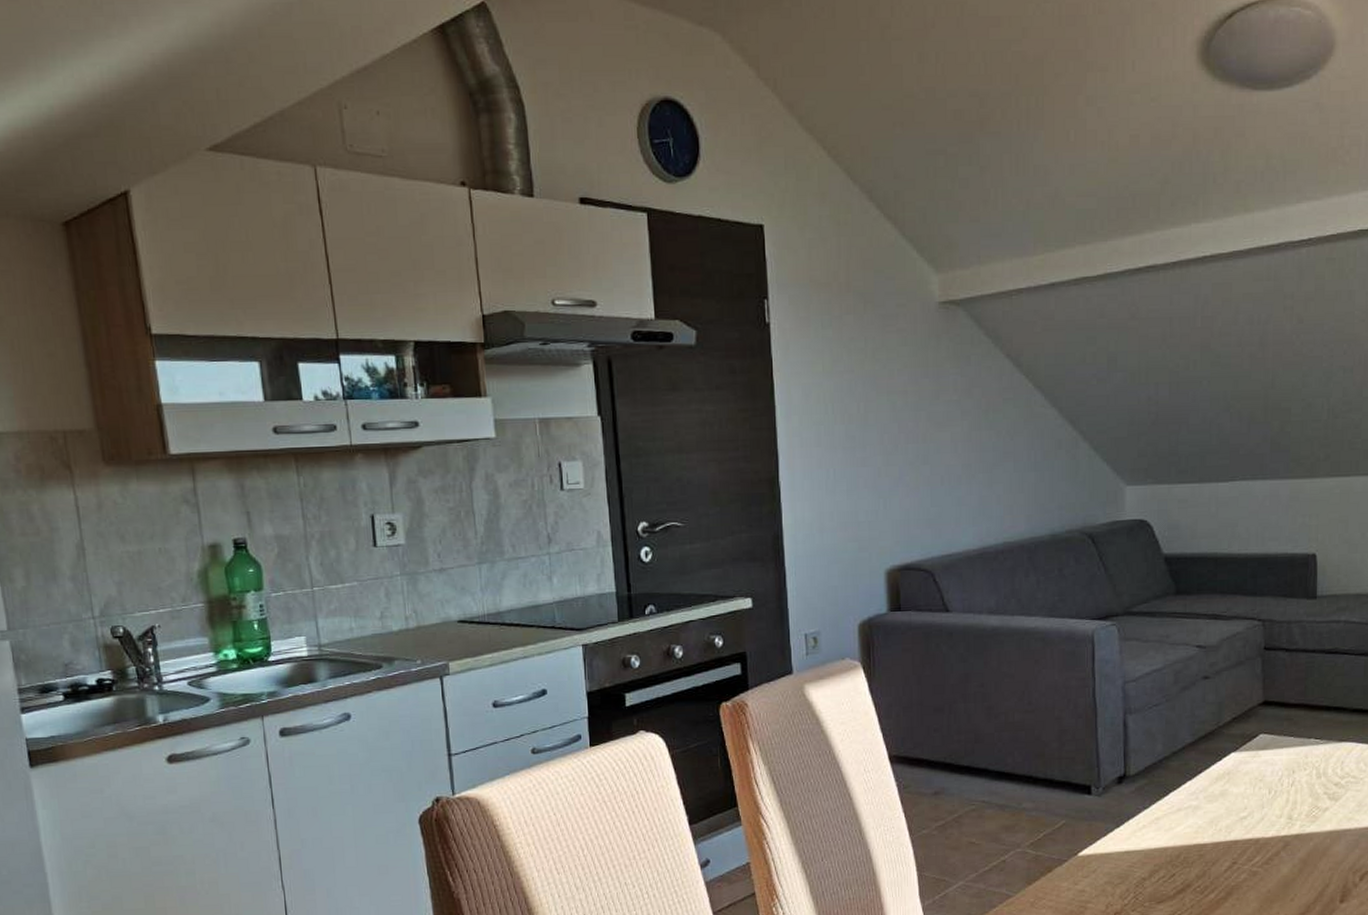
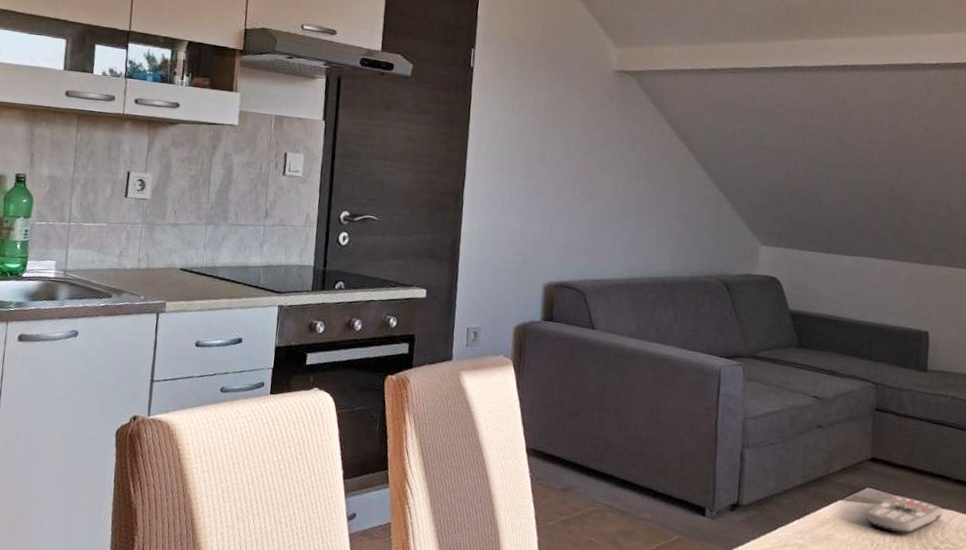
remote control: none [1261,736,1342,776] -> present [865,495,944,534]

